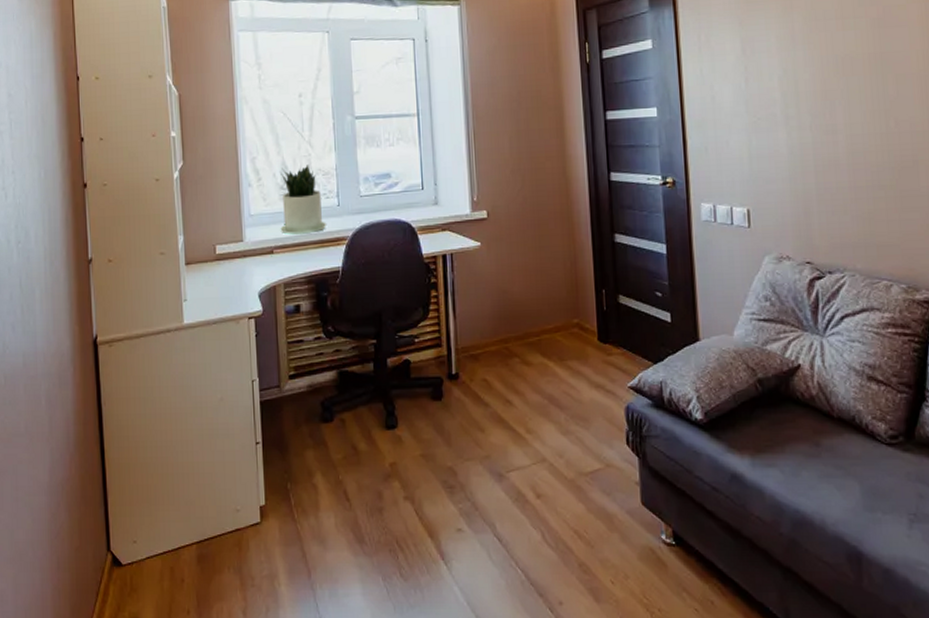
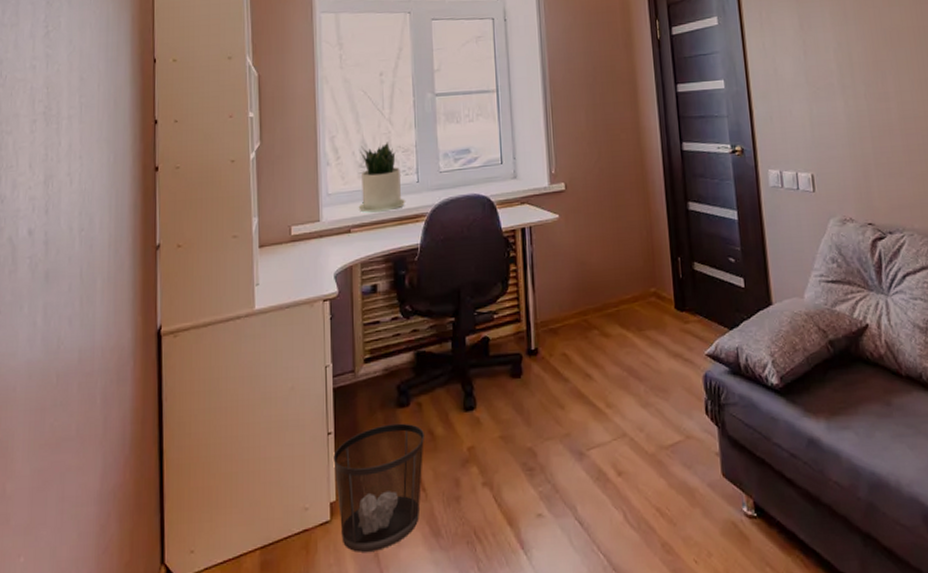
waste bin: none [262,437,348,552] -> present [333,423,424,552]

